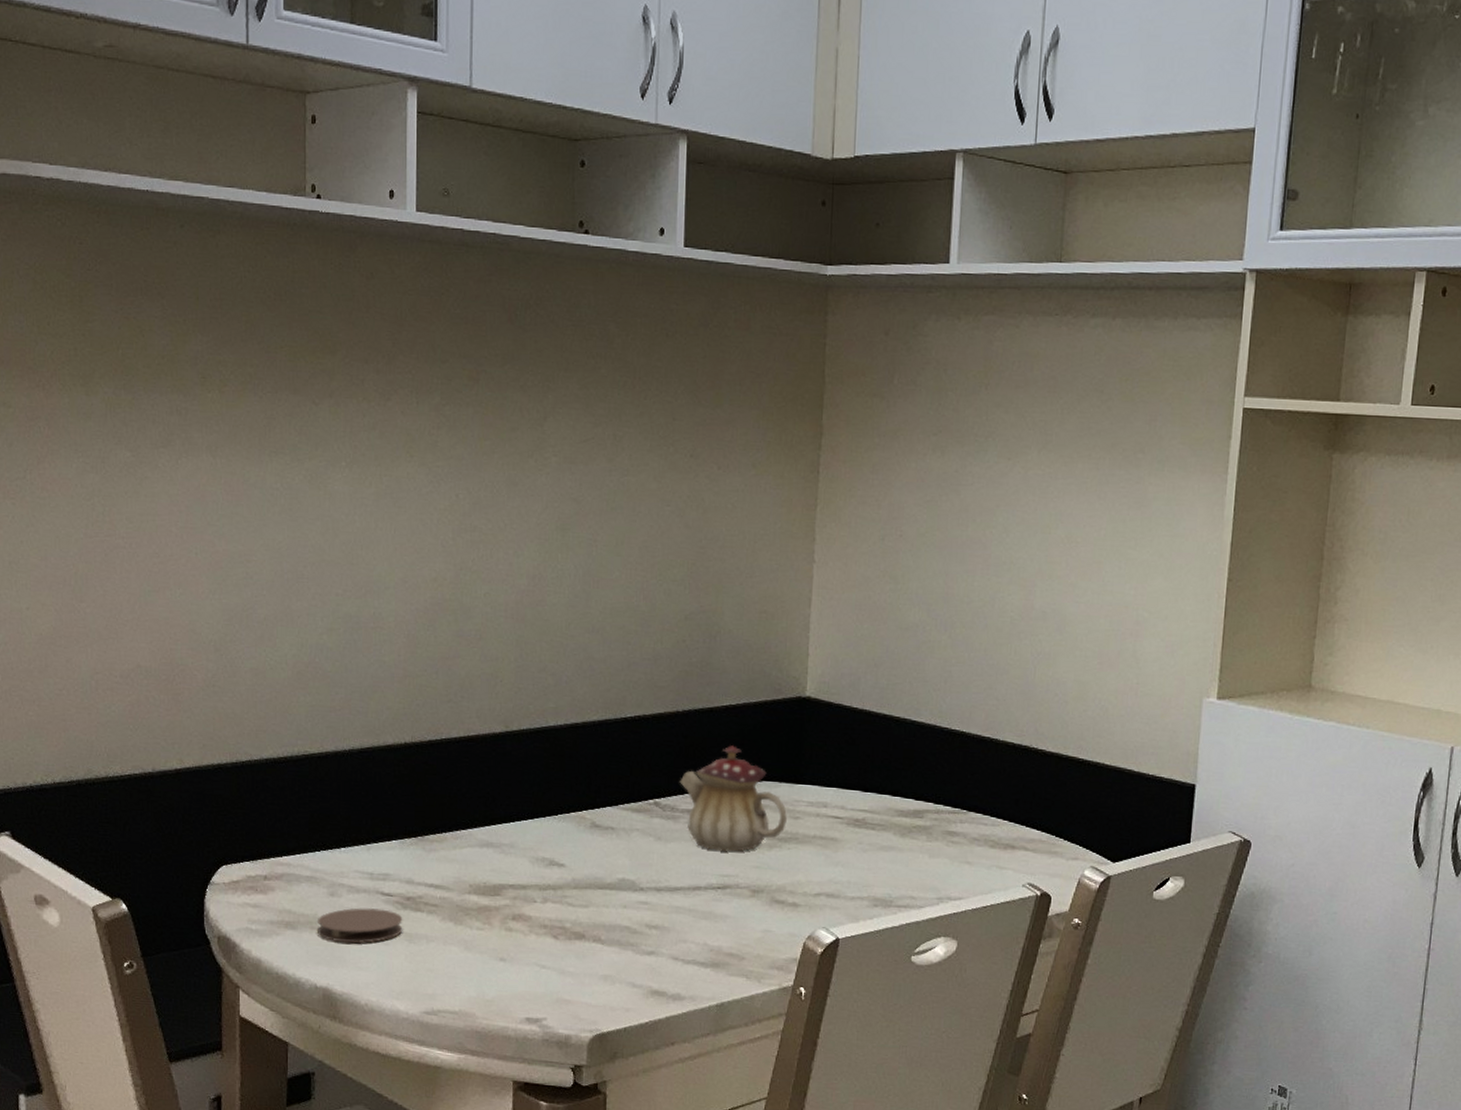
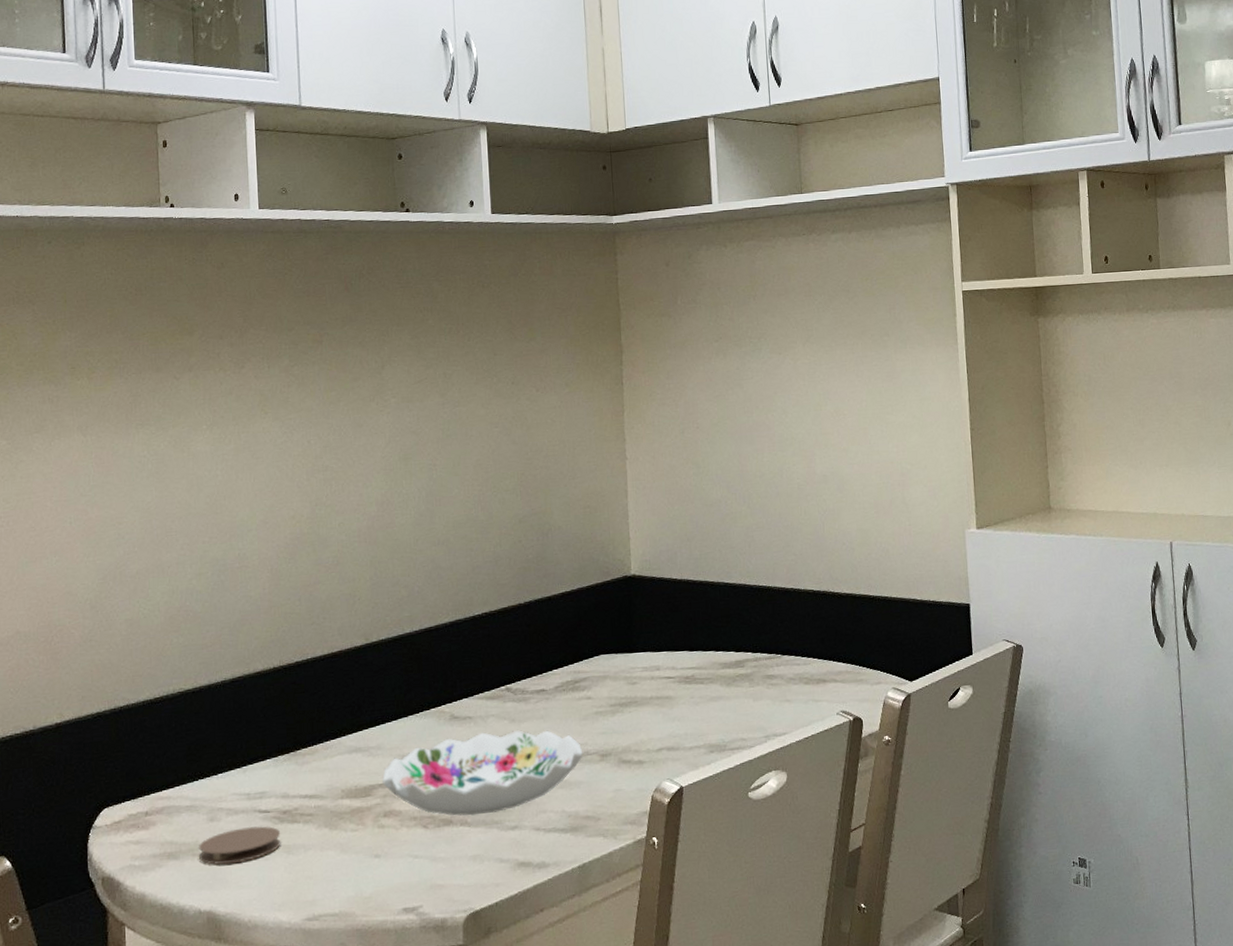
decorative bowl: none [513,846,733,934] -> present [382,729,583,816]
teapot: present [680,745,787,852] -> none [527,627,626,724]

